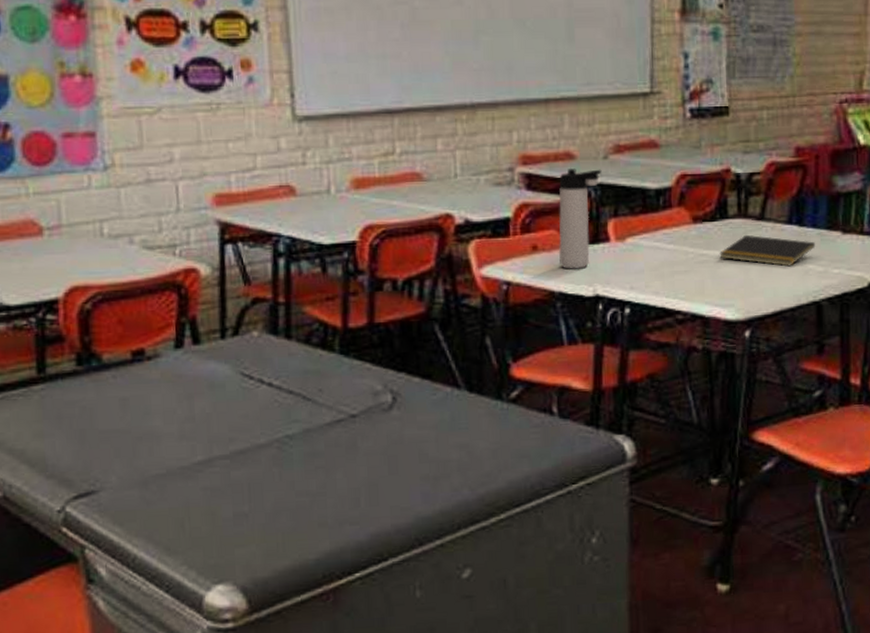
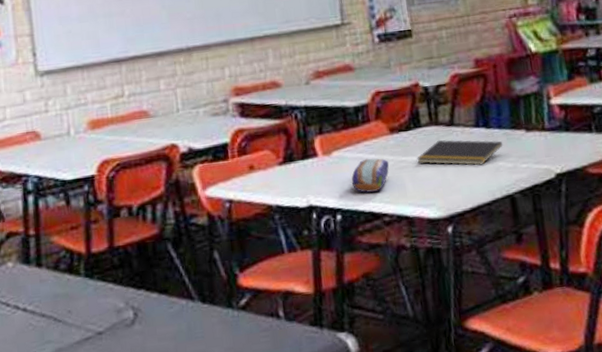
thermos bottle: present [558,167,602,269] -> none [269,94,305,184]
pencil case: none [644,248,689,286] -> present [351,158,389,193]

